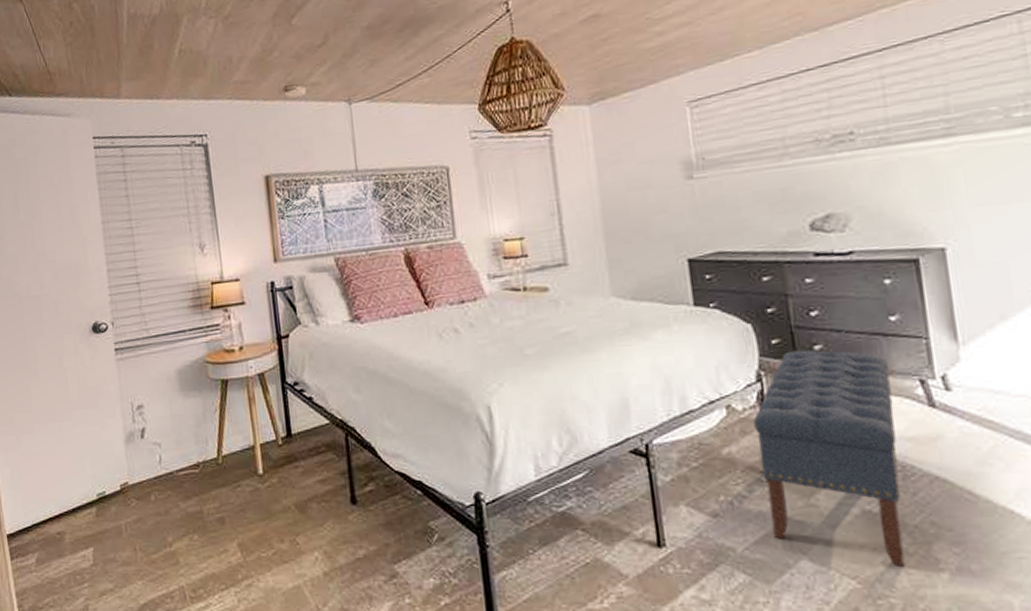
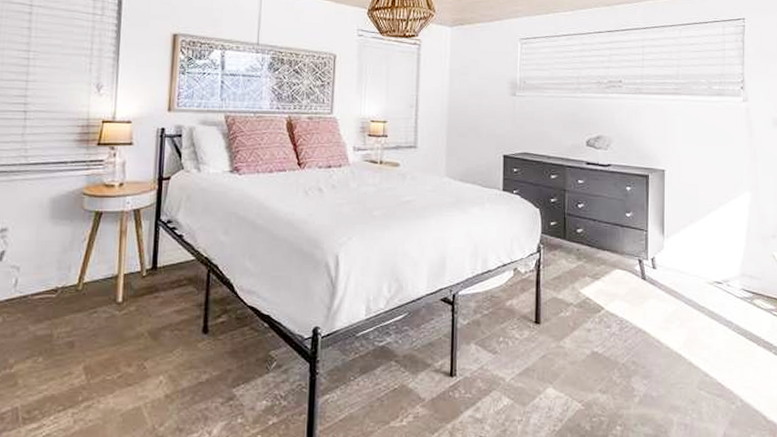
bench: present [753,350,905,566] -> none [531,231,621,393]

